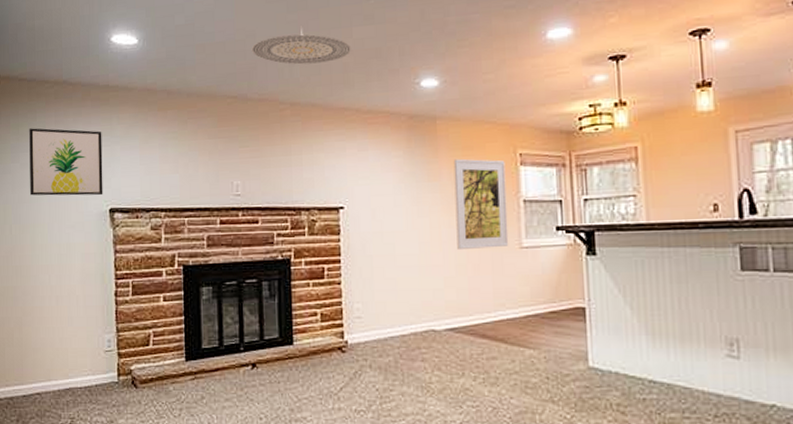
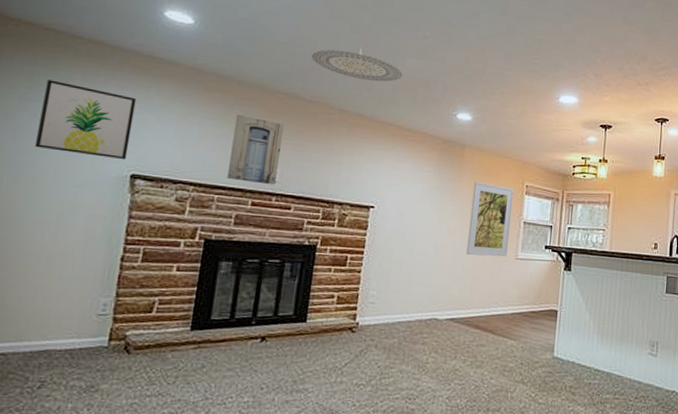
wall art: none [191,128,239,200] -> present [227,114,284,185]

